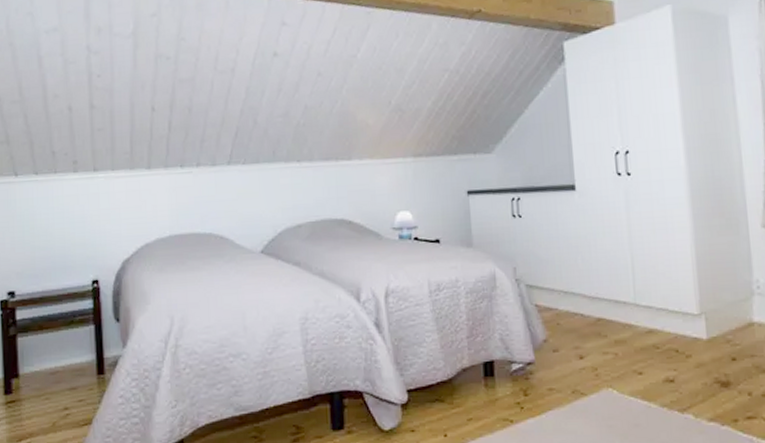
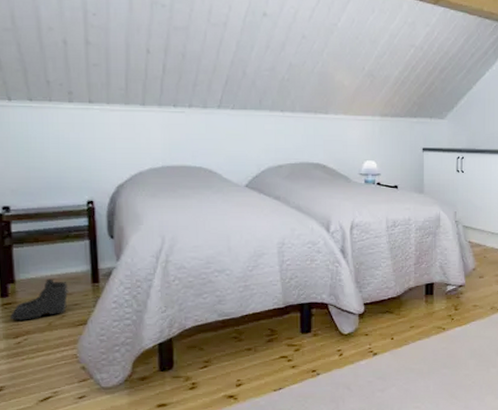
boots: none [13,371,74,421] -> present [9,278,70,321]

